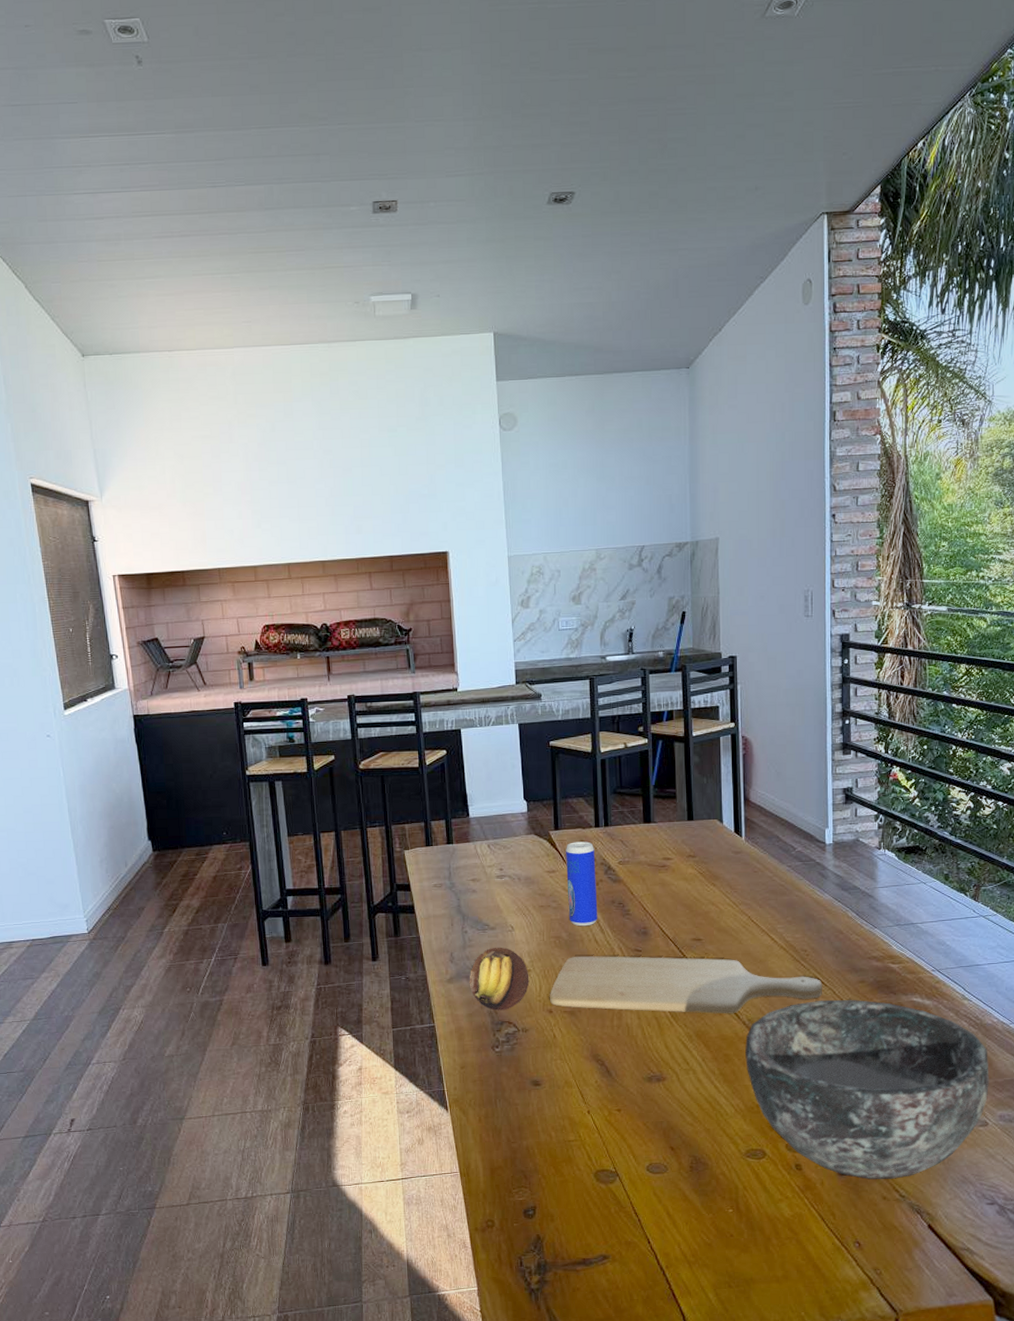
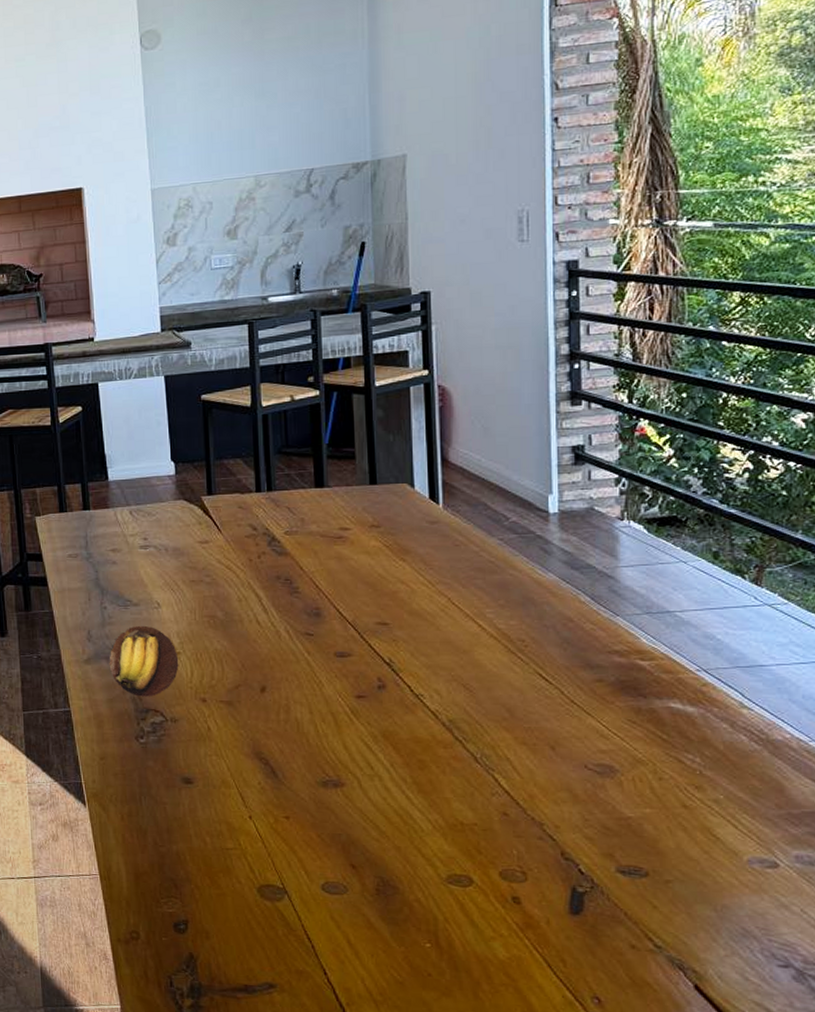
chopping board: present [550,956,822,1014] -> none [203,639,546,713]
beverage can: present [566,841,598,927] -> none [221,508,260,605]
bowl: present [745,1000,989,1179] -> none [445,702,780,925]

